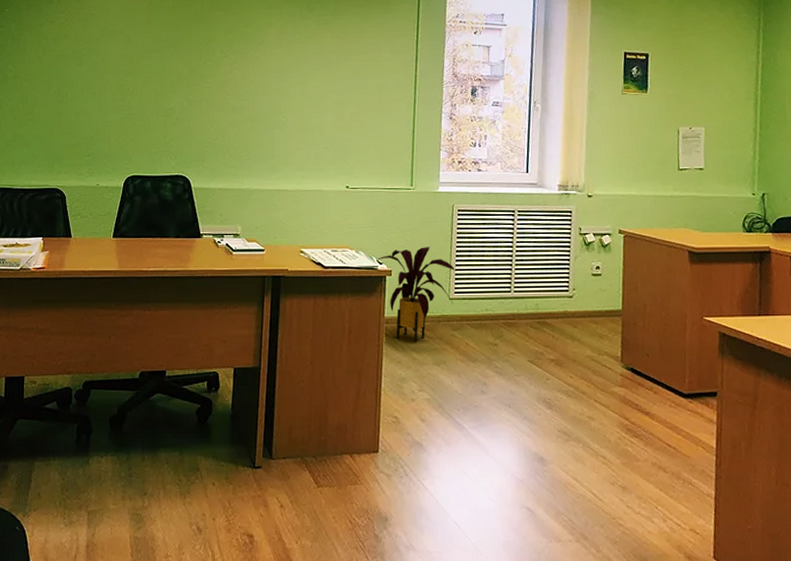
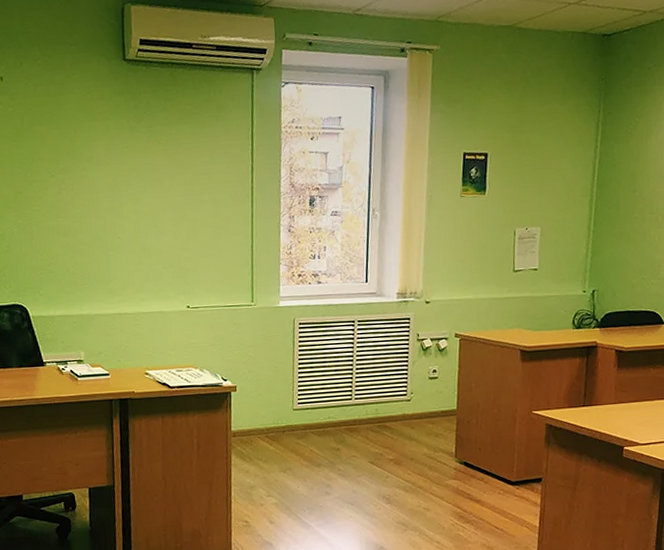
house plant: present [376,247,455,342] -> none [220,361,298,452]

